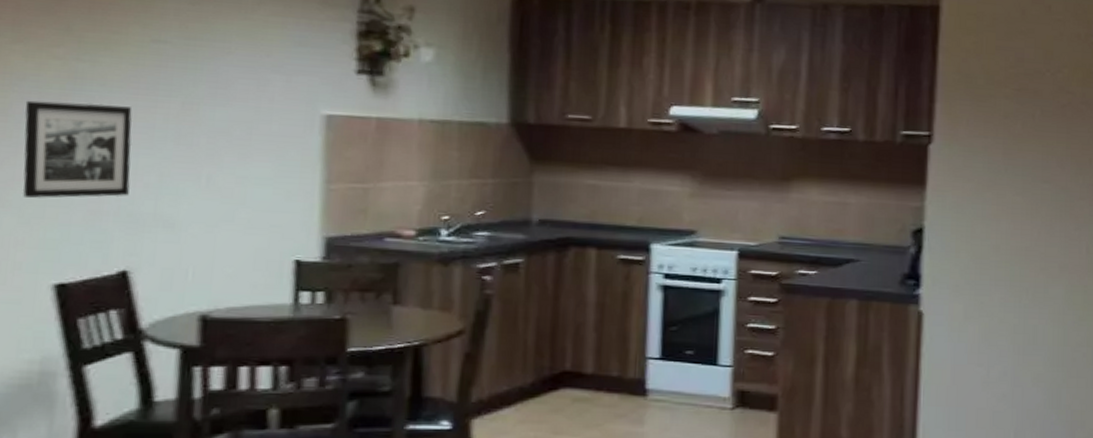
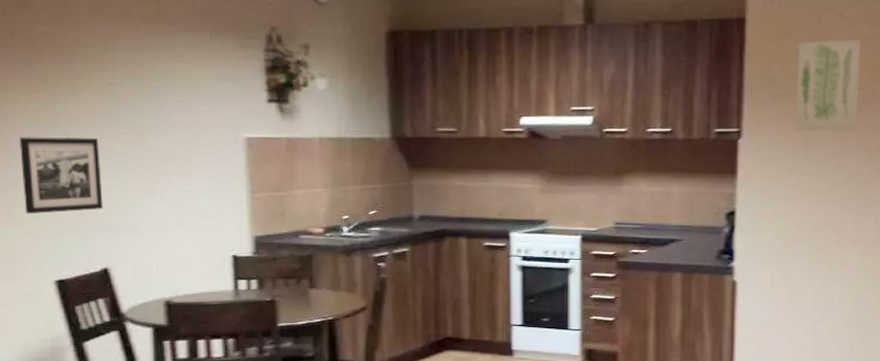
wall art: none [994,36,1070,141] -> present [795,40,861,132]

